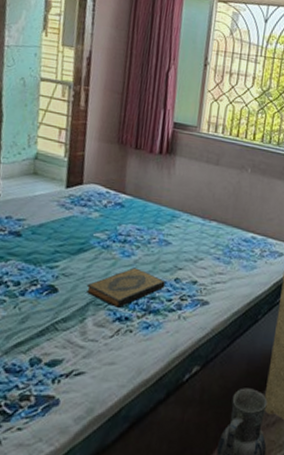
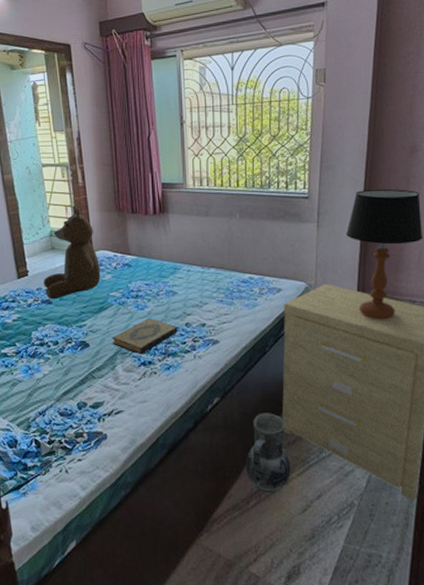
bear: none [15,129,88,232] -> present [44,205,101,300]

